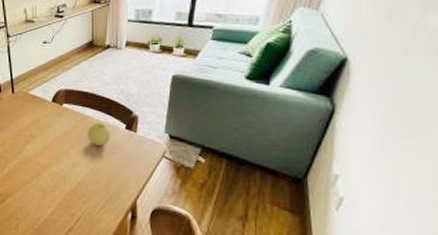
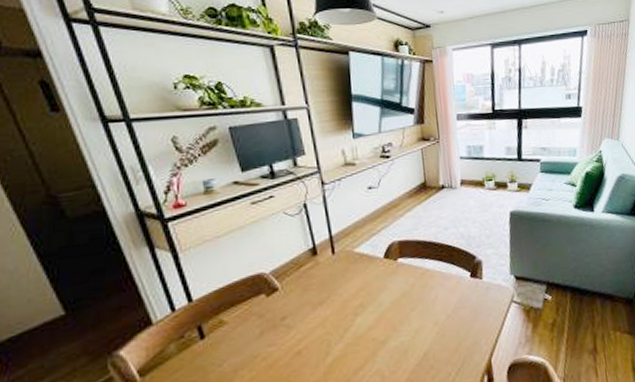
apple: present [87,122,110,145] -> none [428,273,455,303]

